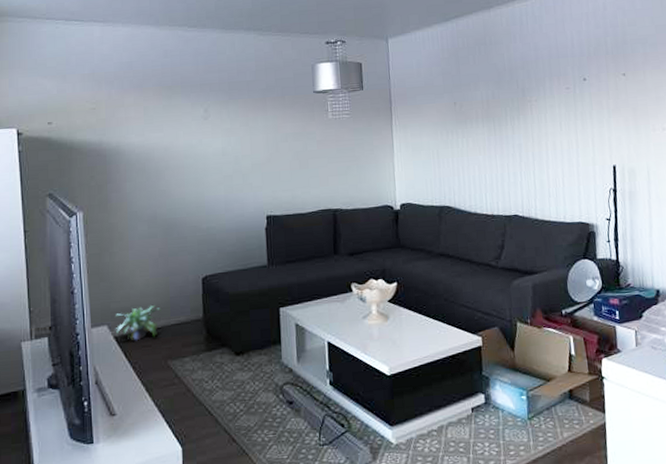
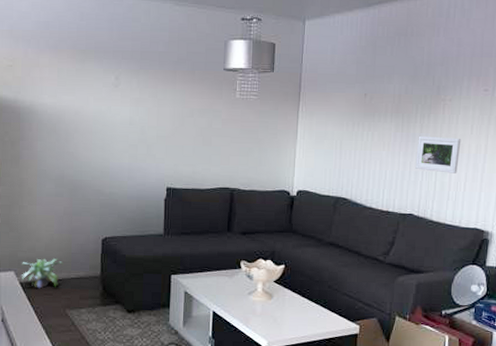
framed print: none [511,135,554,171] -> present [415,135,462,174]

